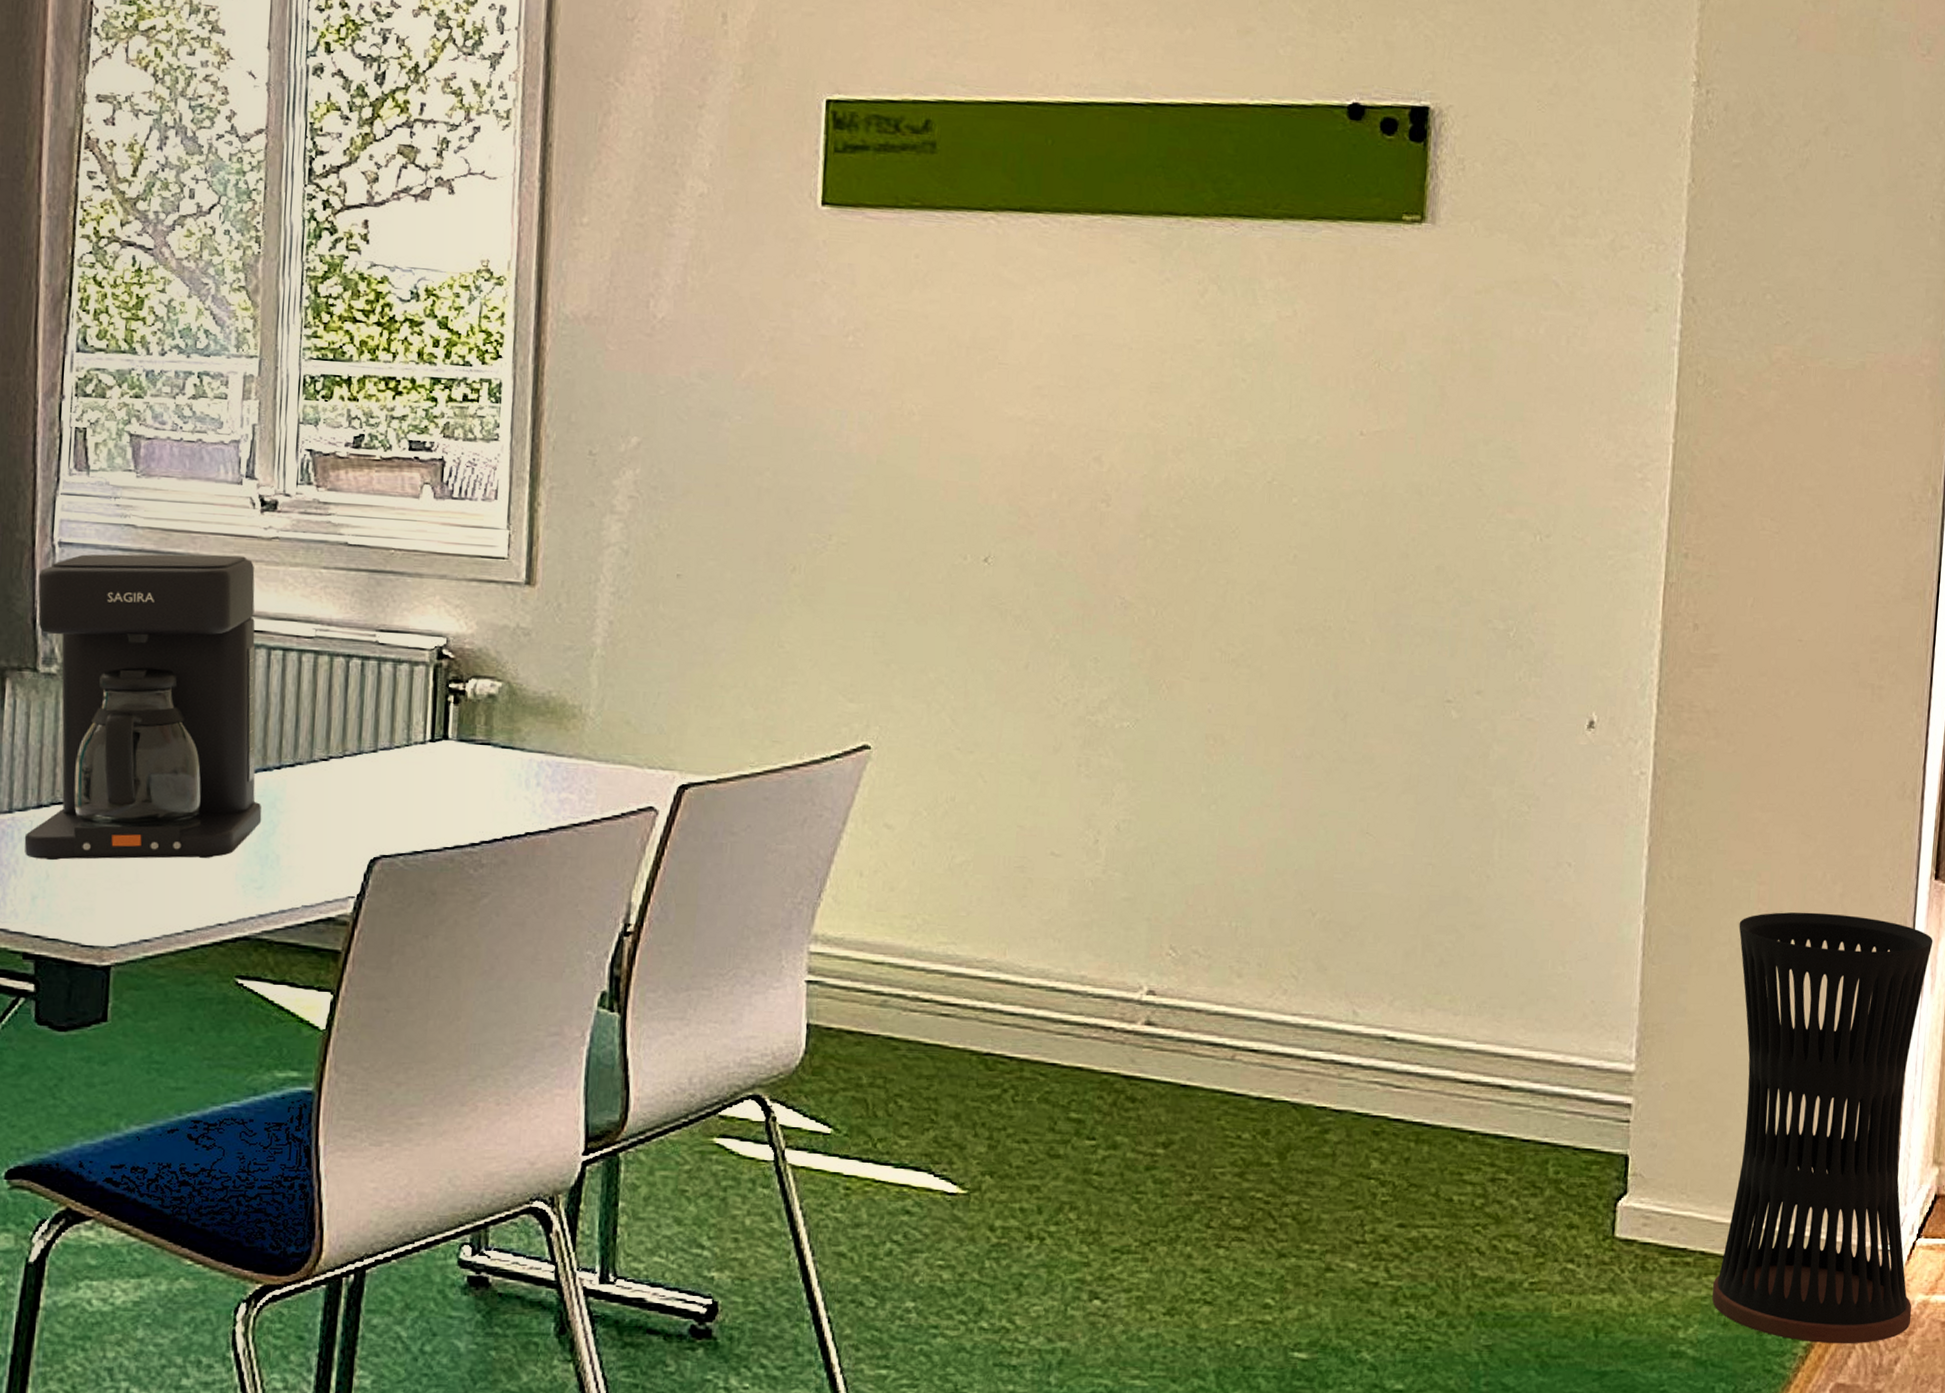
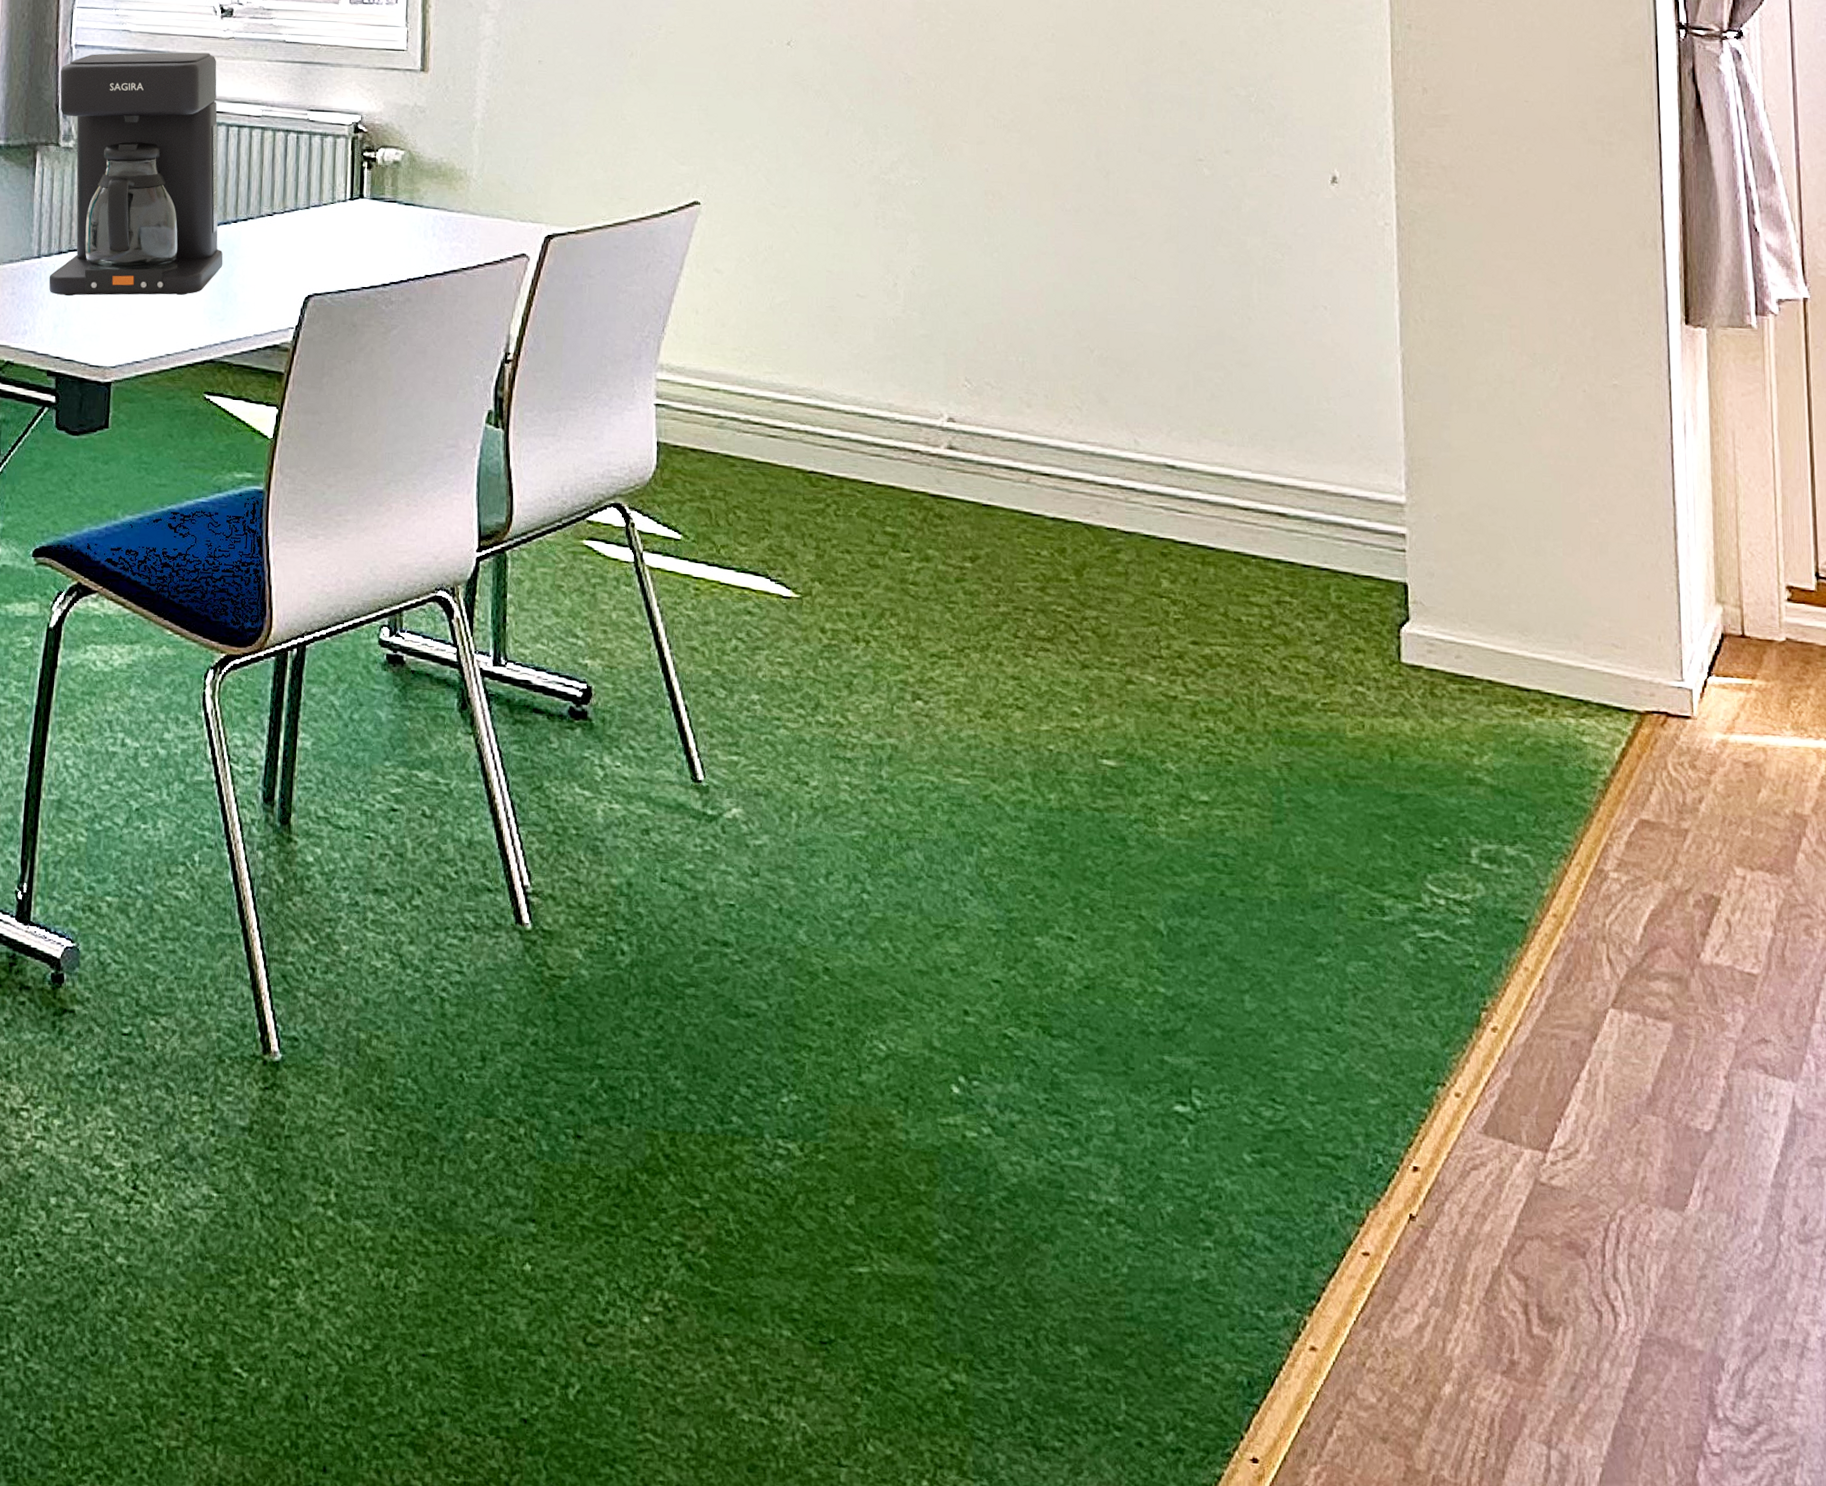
umbrella stand: present [1712,912,1933,1344] -> none [1494,354,1711,780]

